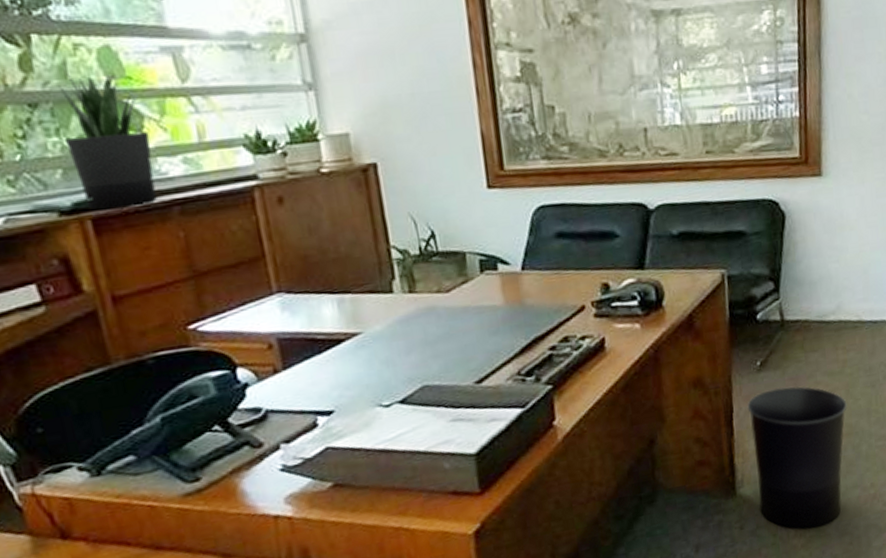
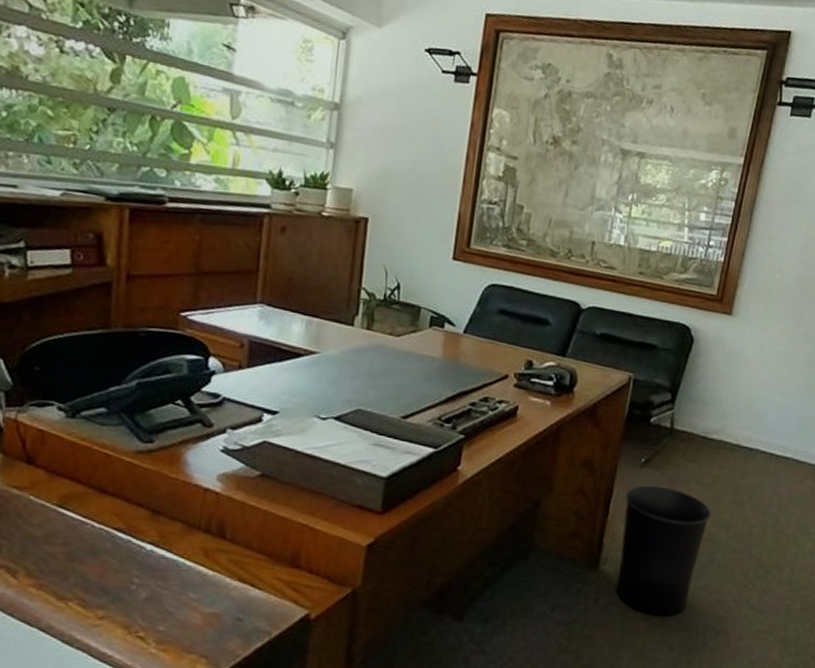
planter: present [59,70,157,211] -> none [127,89,195,209]

